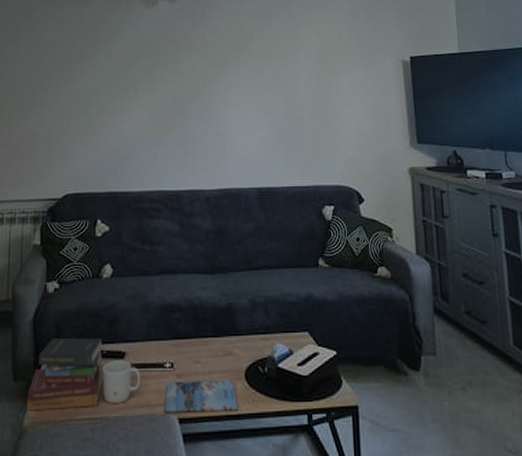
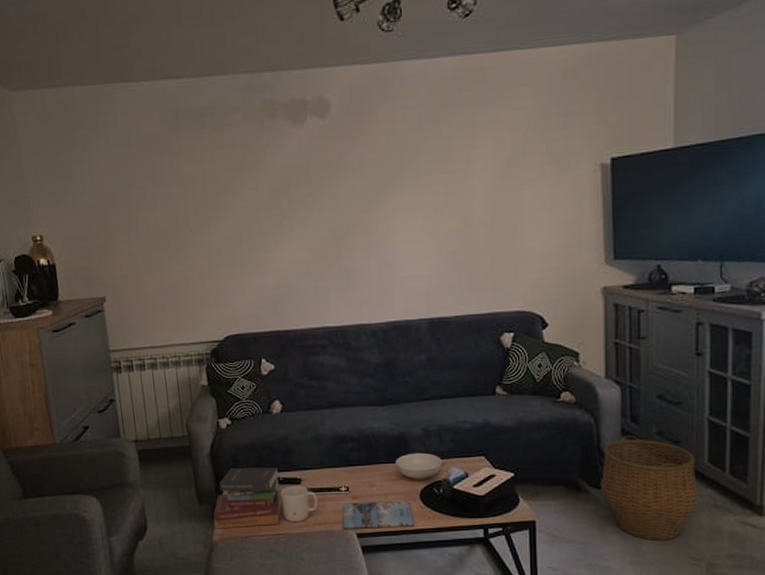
bowl: none [222,326,268,357] -> present [396,452,443,480]
basket: none [417,314,509,430] -> present [600,435,699,541]

